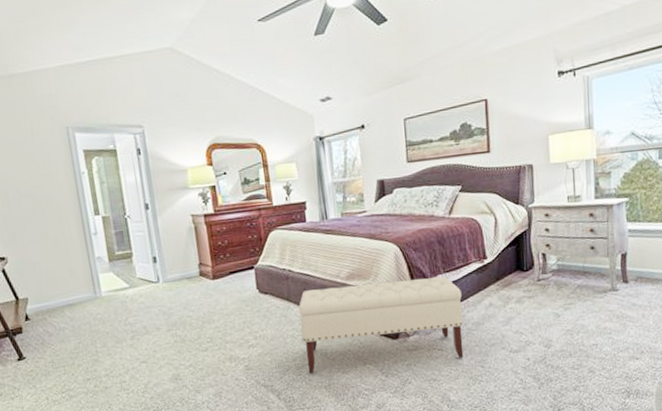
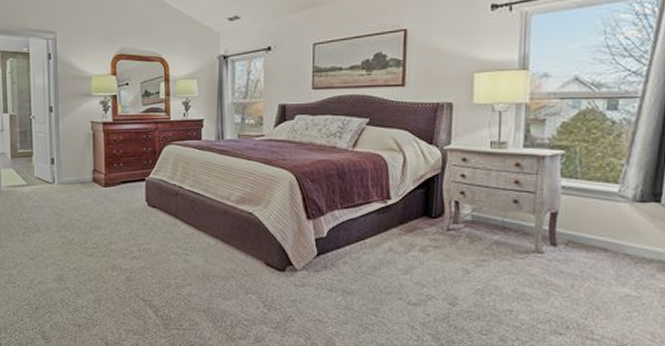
bench: present [299,276,464,374] -> none [185,209,358,302]

